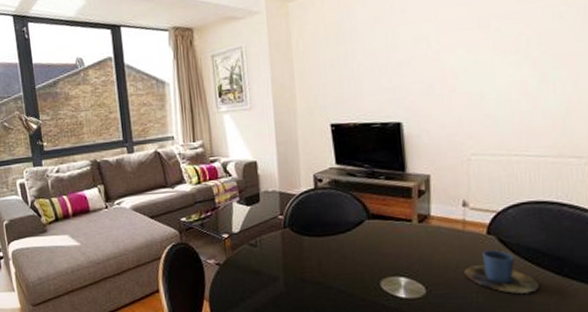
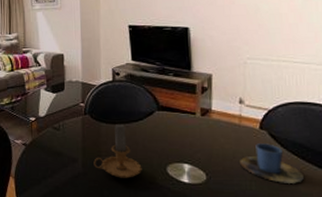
candle: none [297,235,352,296] -> present [93,123,142,178]

